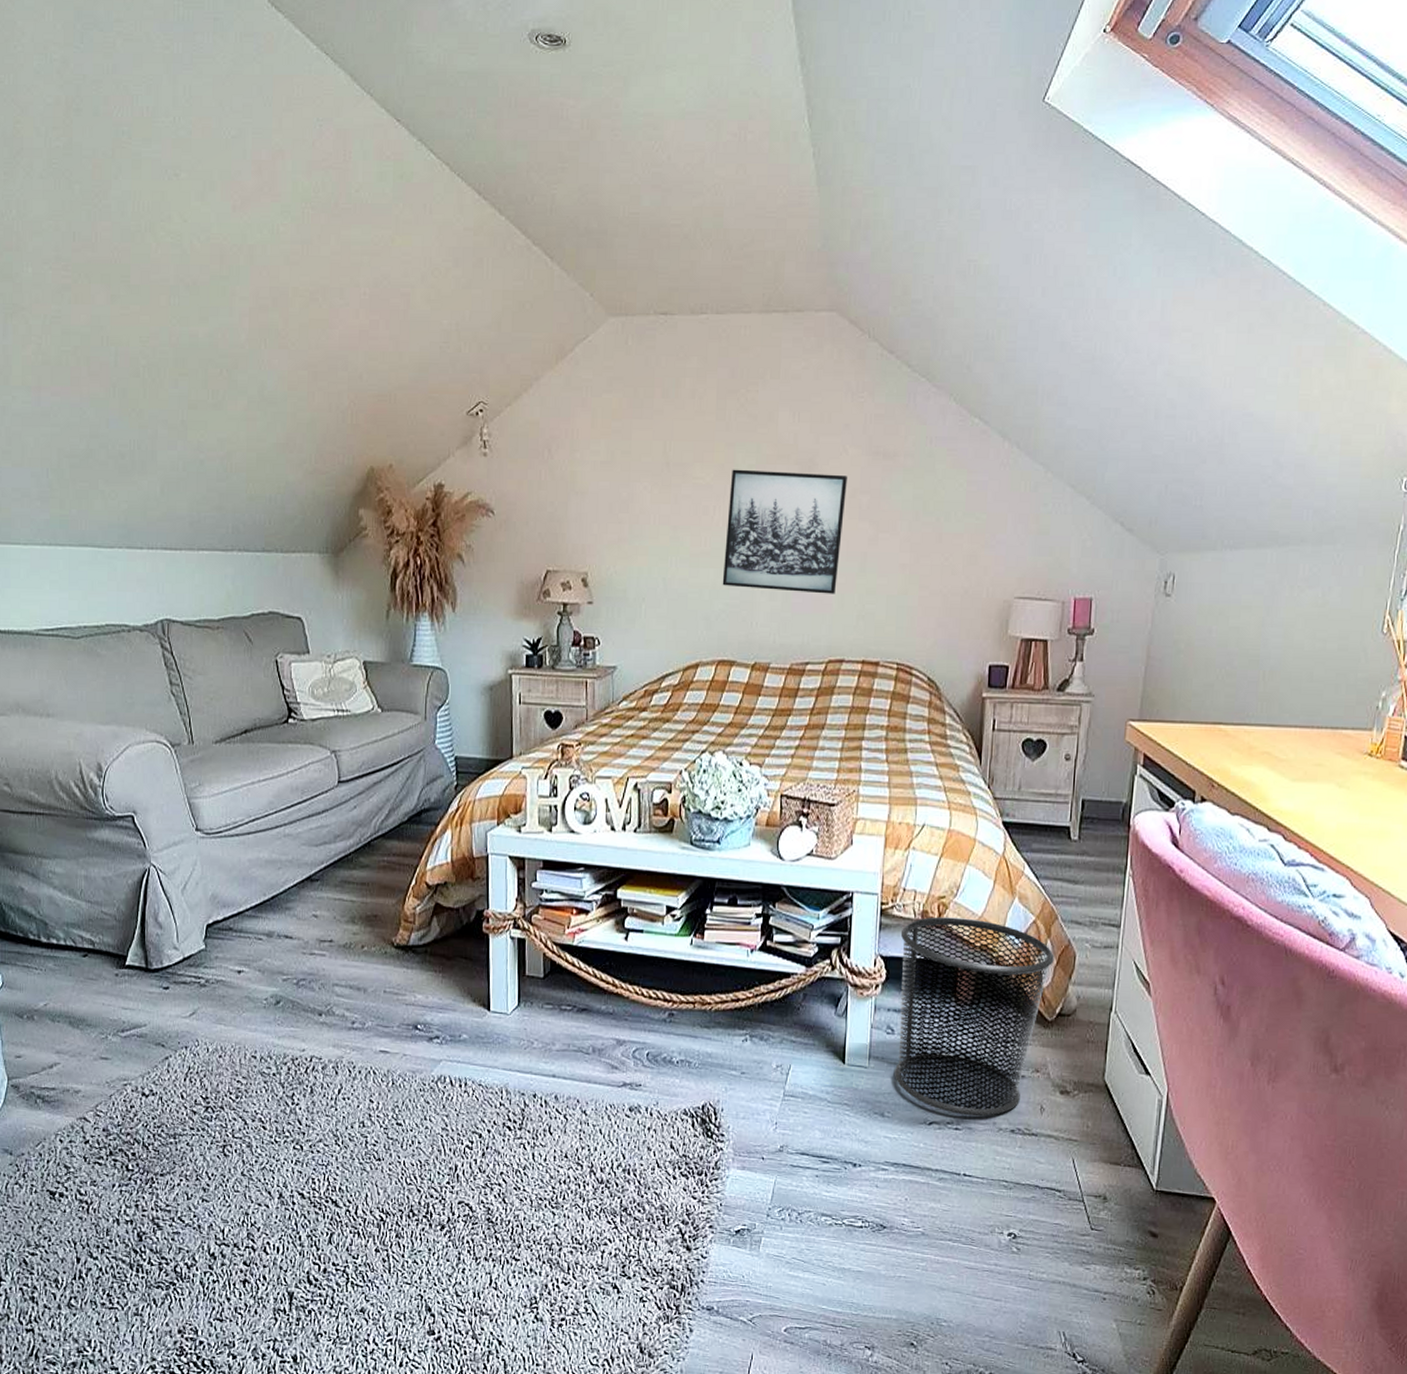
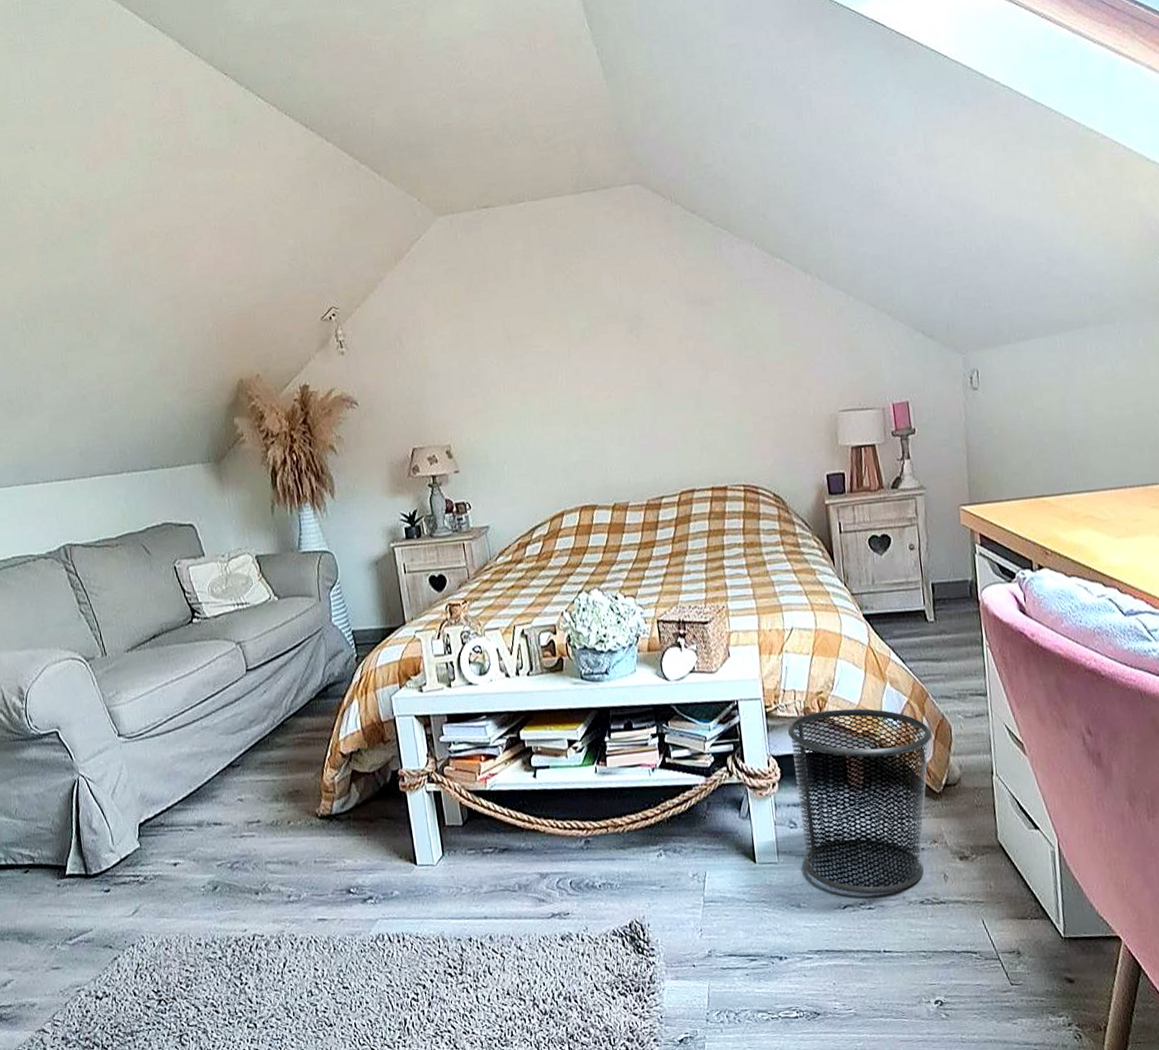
wall art: present [722,469,847,594] -> none [567,325,678,439]

